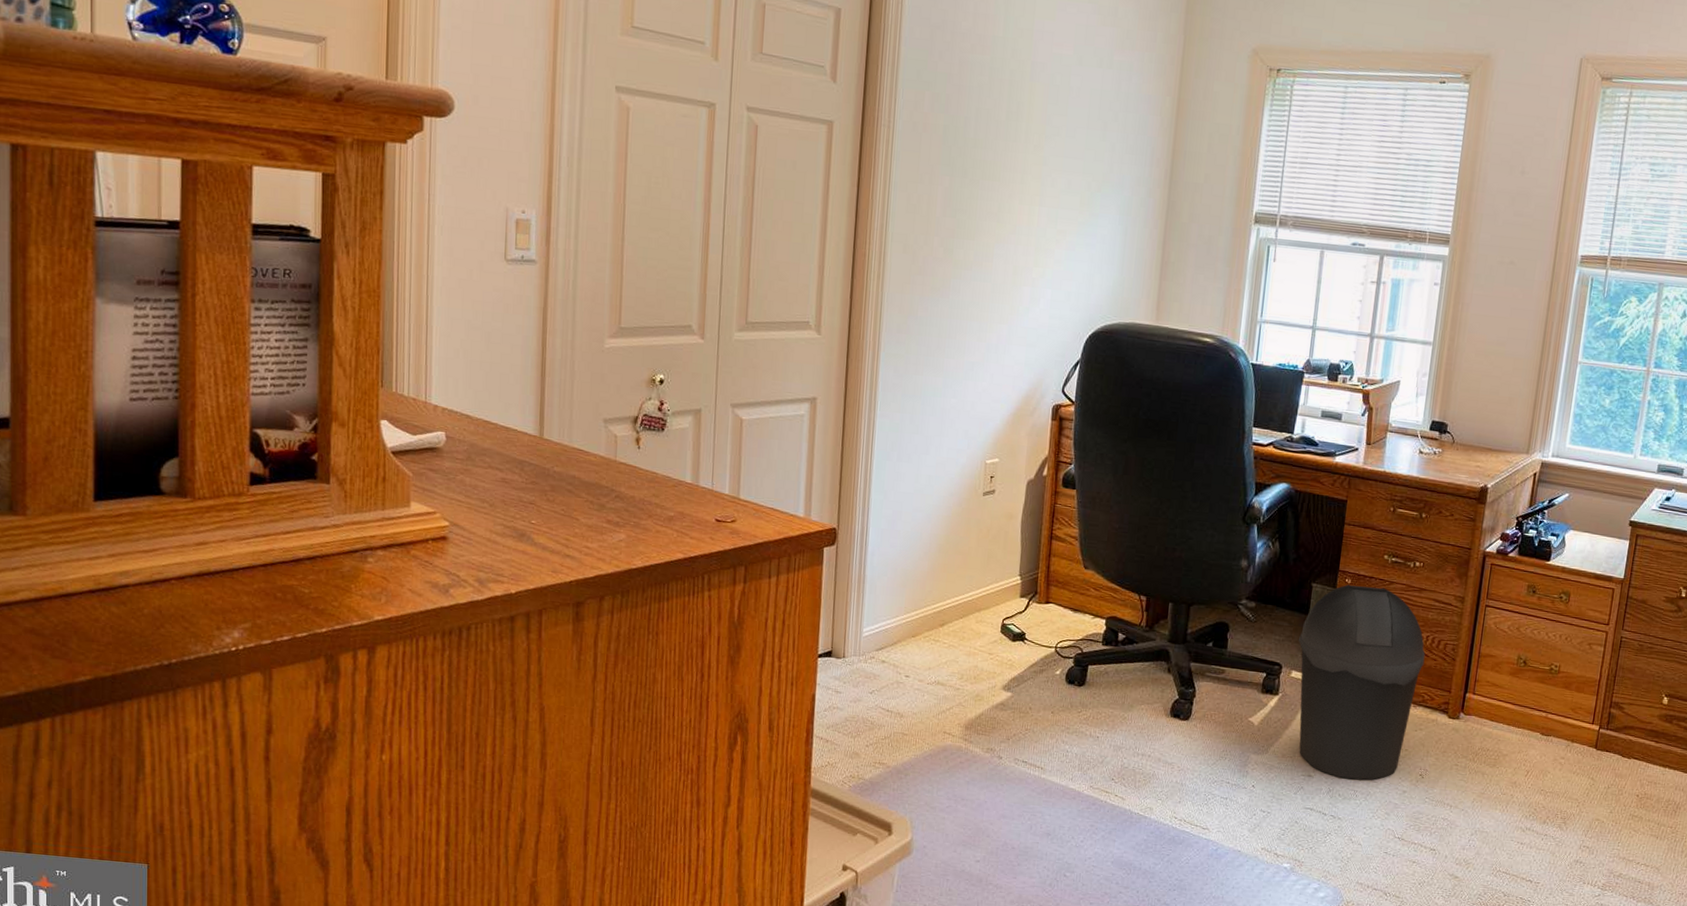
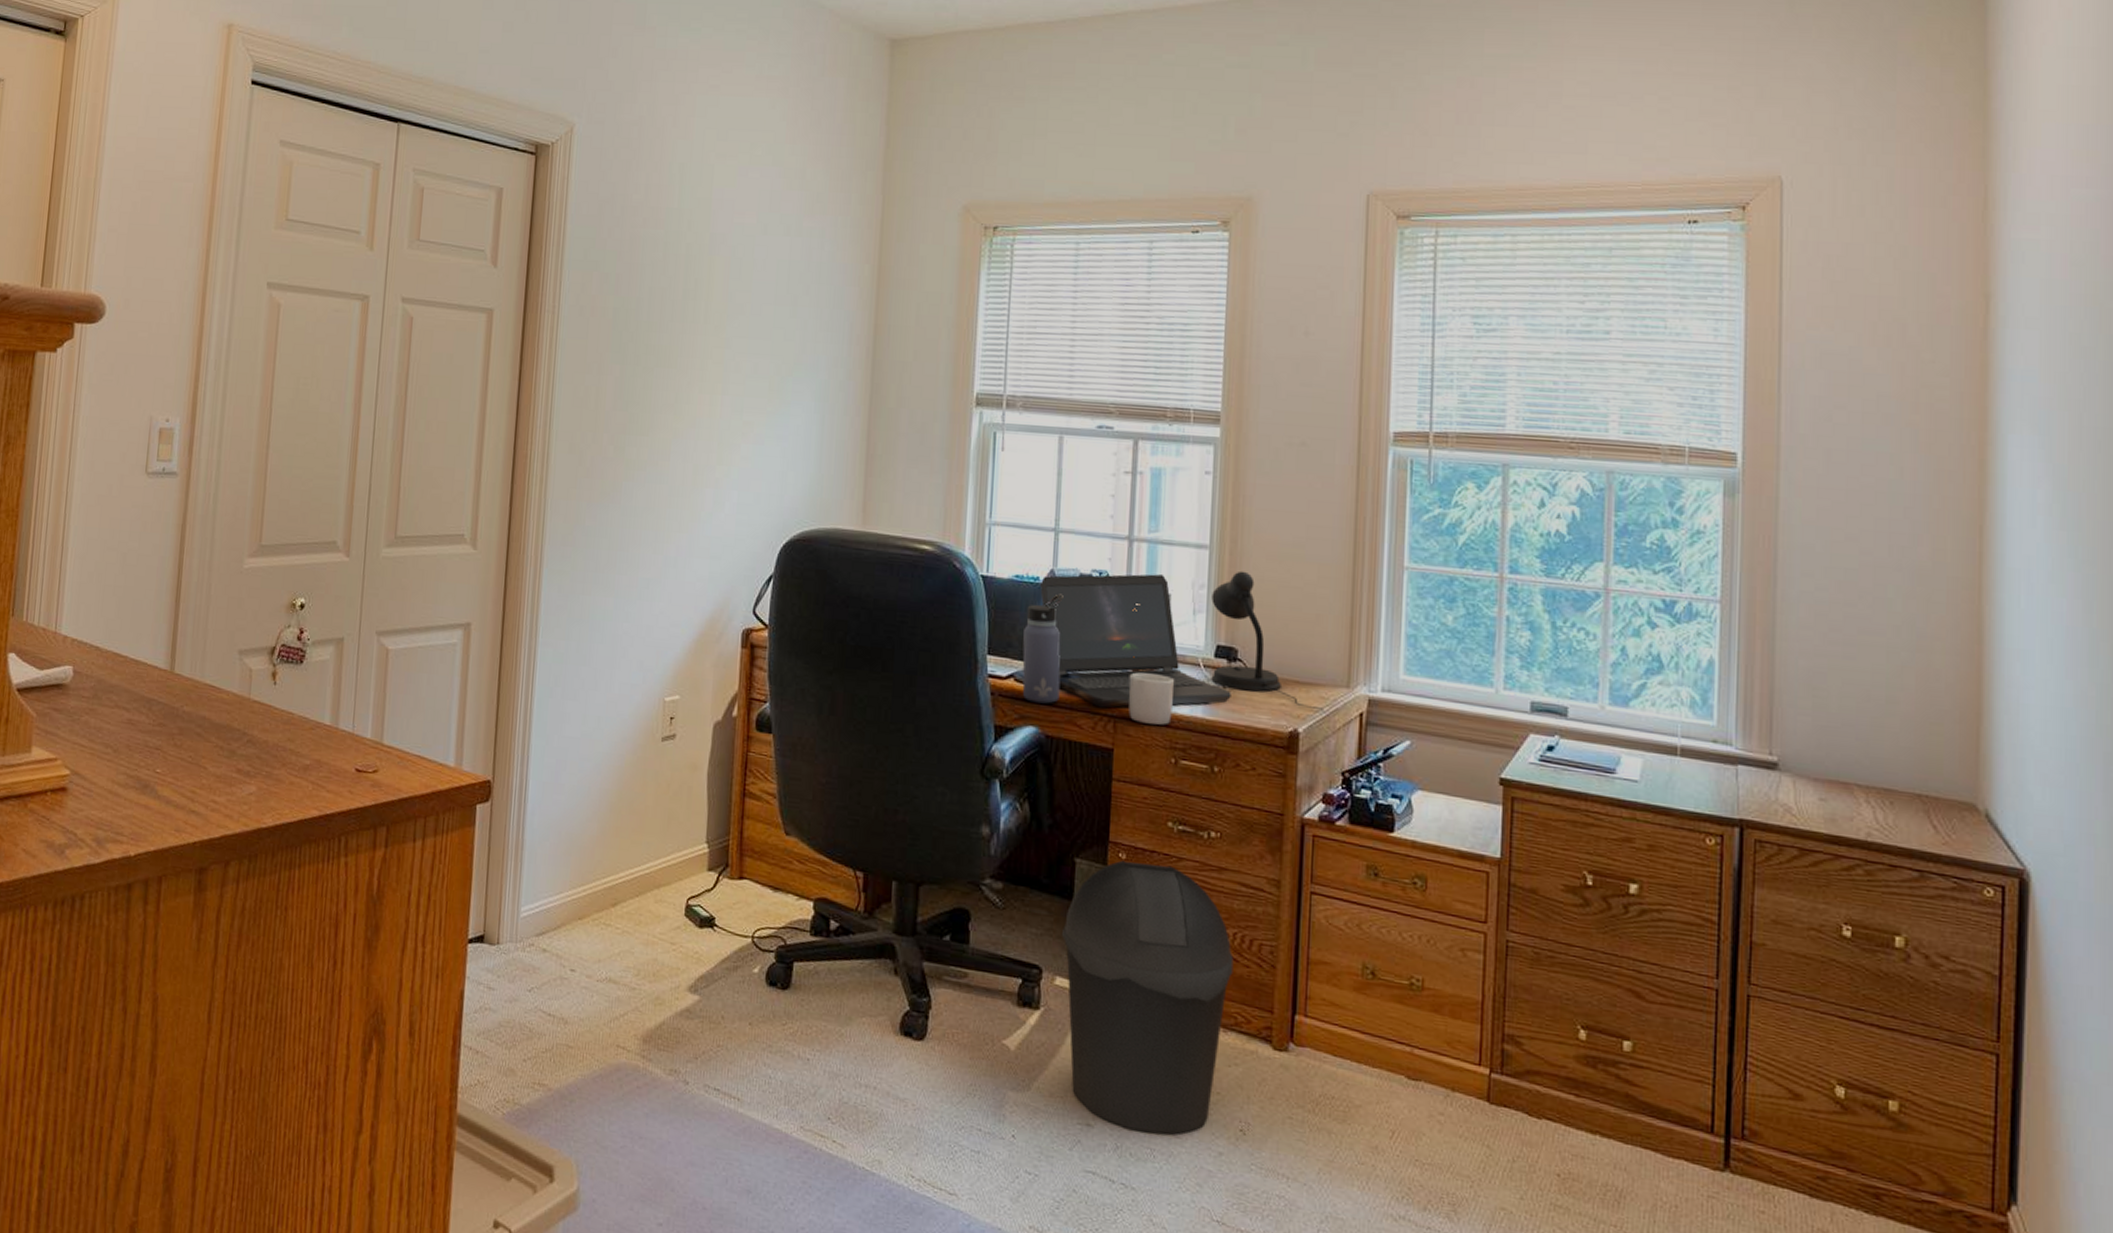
water bottle: none [1279,378,1316,466] -> present [1022,592,1064,704]
laptop computer: none [1298,364,1440,469] -> present [1040,574,1231,708]
mug: none [1360,441,1398,482] -> present [1128,672,1175,725]
desk lamp: none [1425,363,1508,471] -> present [1211,571,1323,711]

